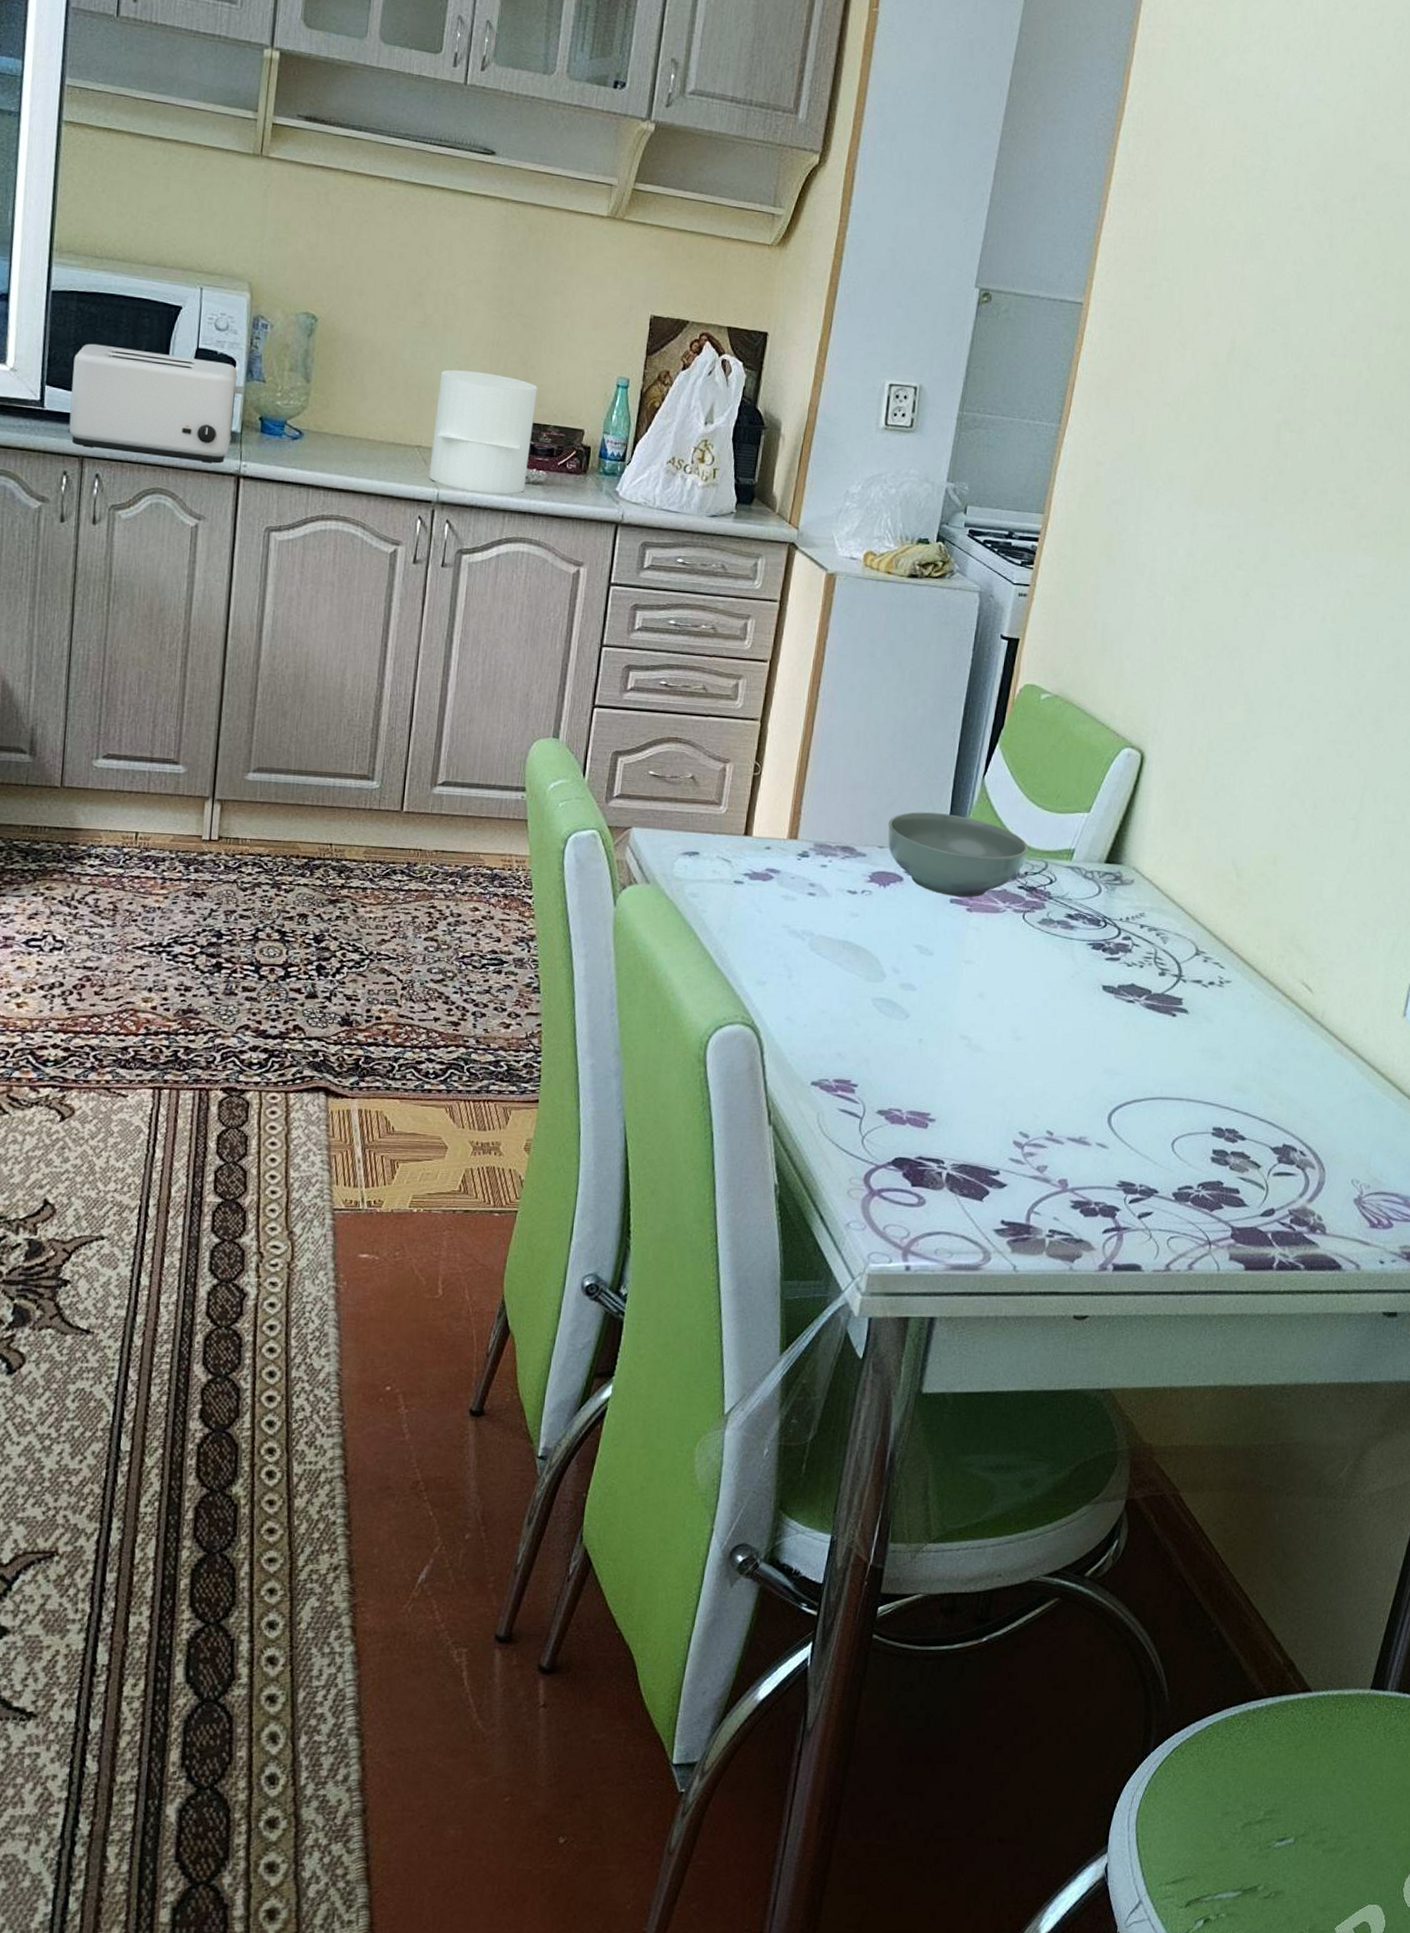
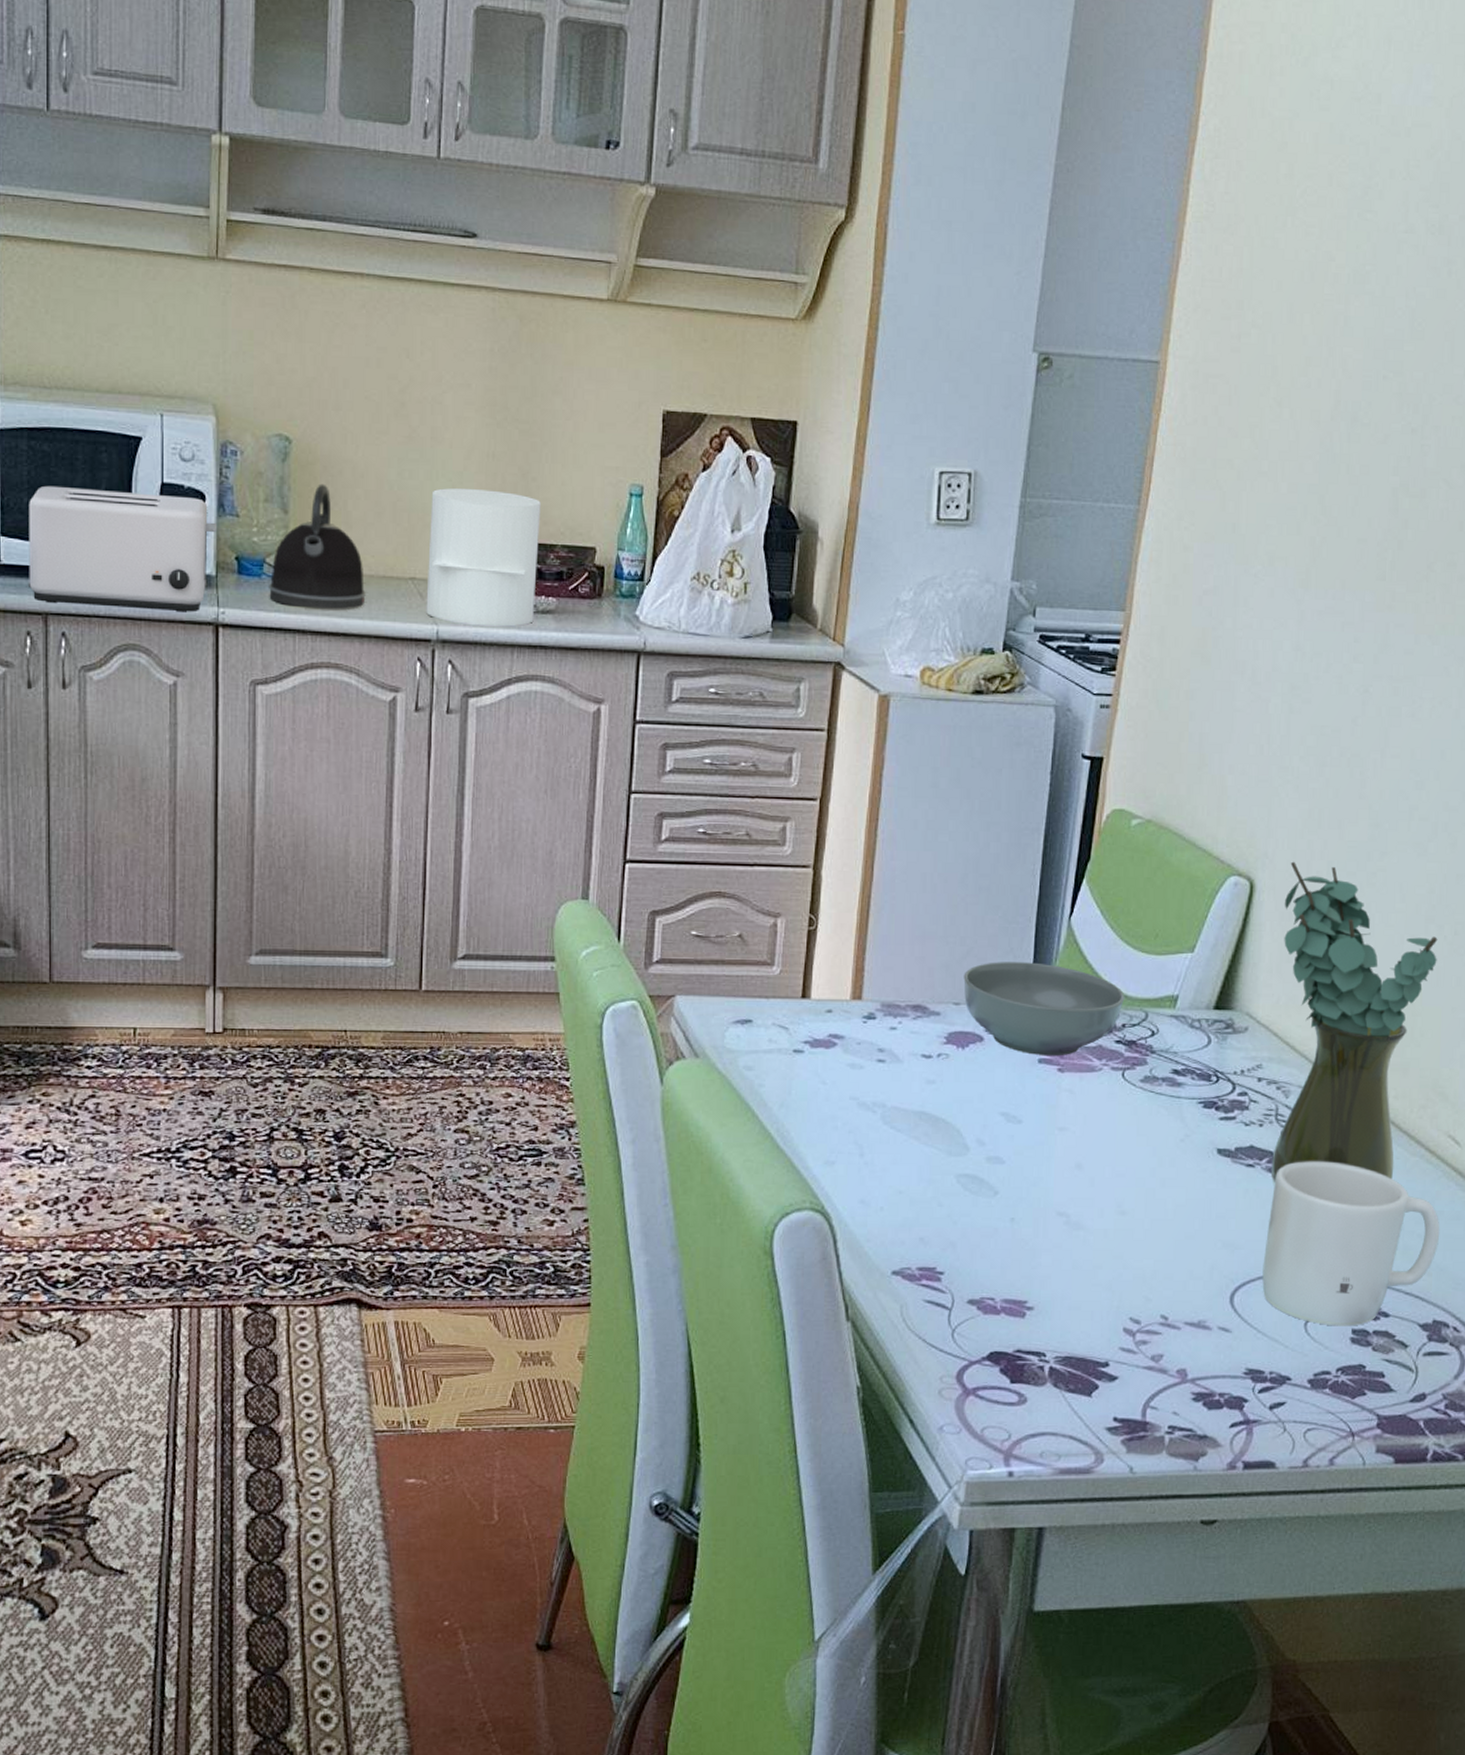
kettle: none [287,358,376,470] -> present [268,483,366,610]
mug: none [1136,999,1292,1147] -> present [1262,1161,1440,1326]
vase: none [1148,738,1300,1021] -> present [1270,861,1438,1186]

